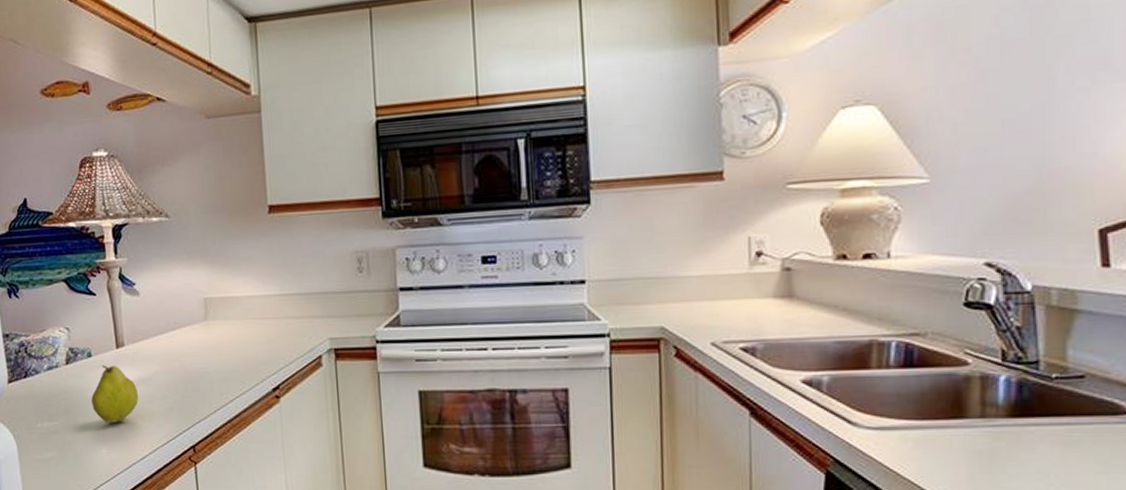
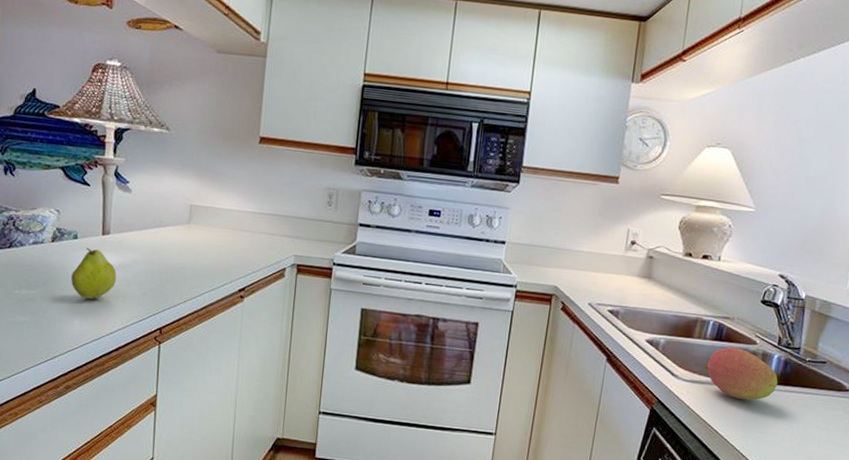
fruit: none [894,373,1013,445] -> present [704,346,778,401]

